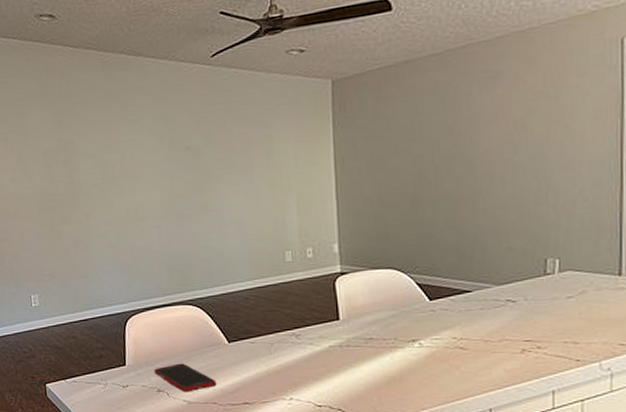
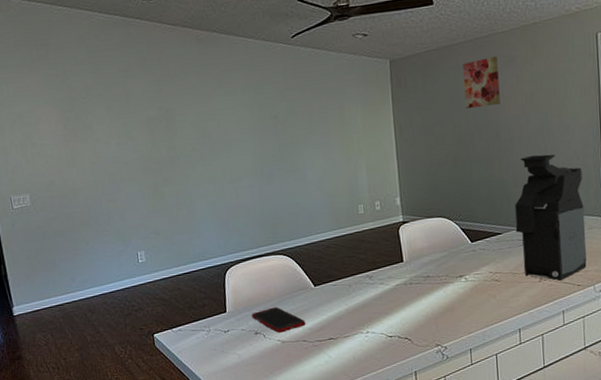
wall art: none [427,71,478,138] -> present [462,56,501,109]
coffee maker: none [491,194,592,353] -> present [515,154,587,281]

